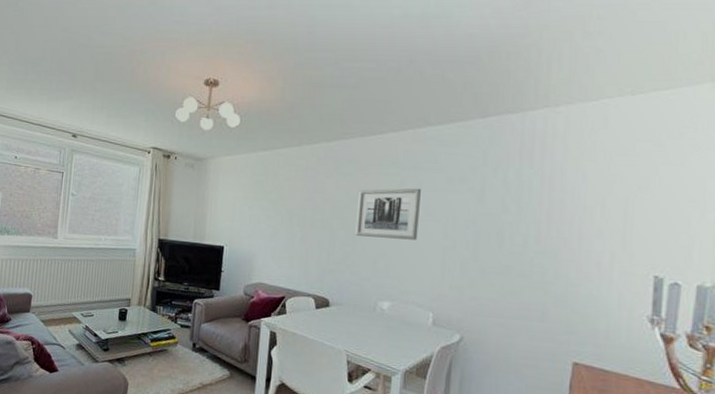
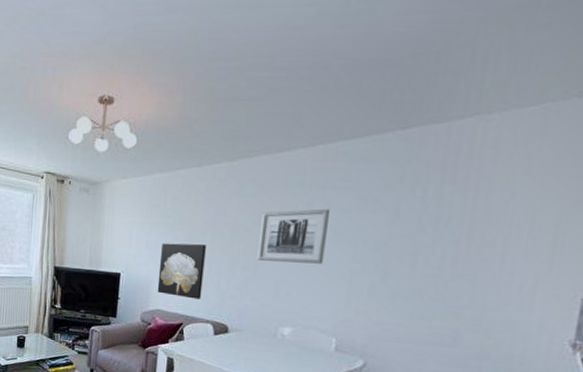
wall art: none [259,217,307,273] -> present [157,243,206,299]

